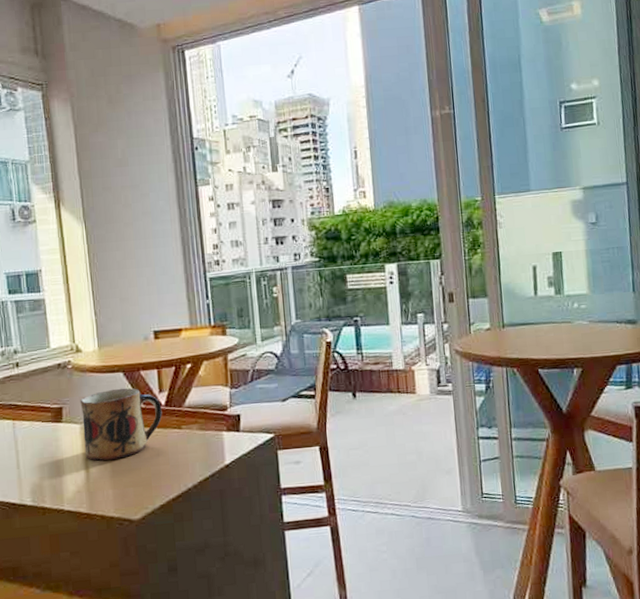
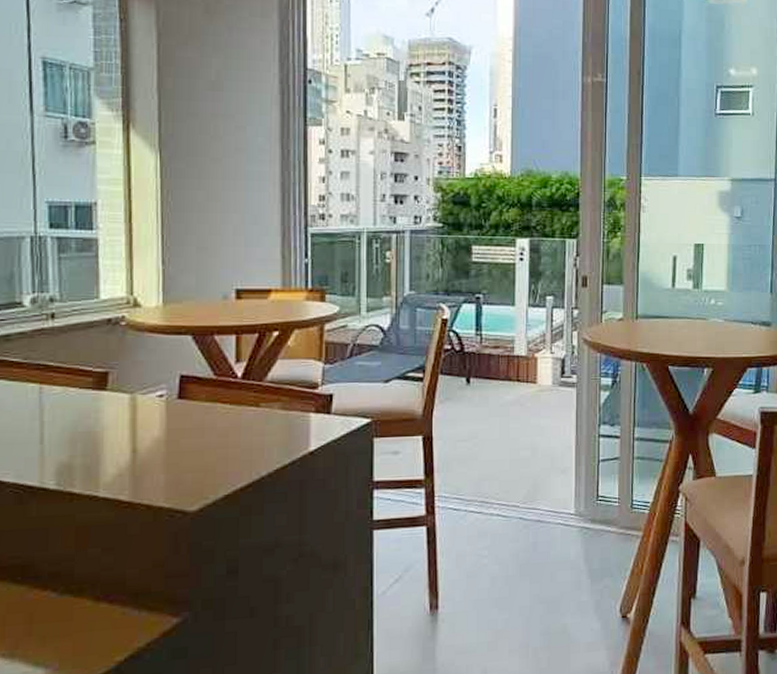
mug: present [80,388,162,461] -> none [133,354,238,439]

